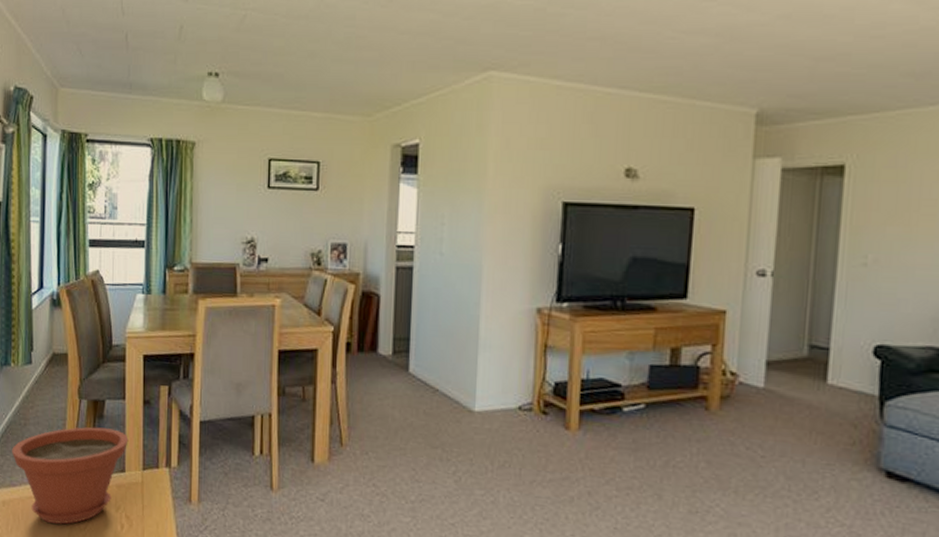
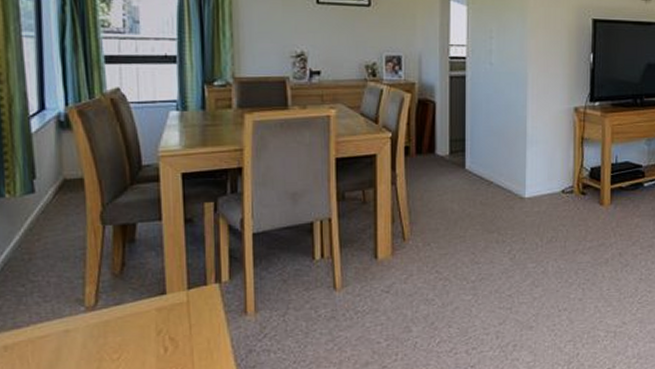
plant pot: present [12,427,129,525] -> none [13,252,169,360]

